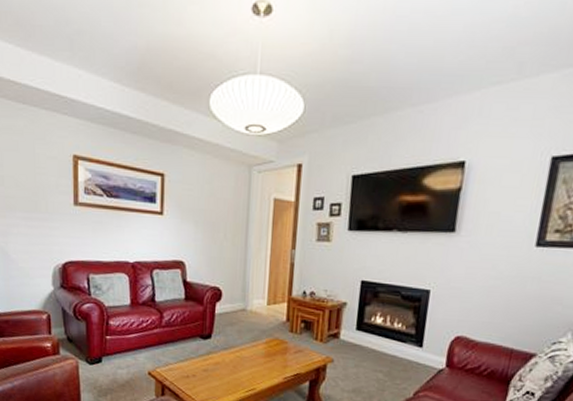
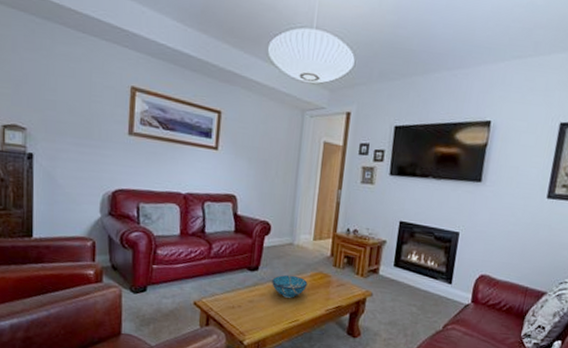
decorative bowl: none [226,342,263,366] -> present [272,275,308,298]

